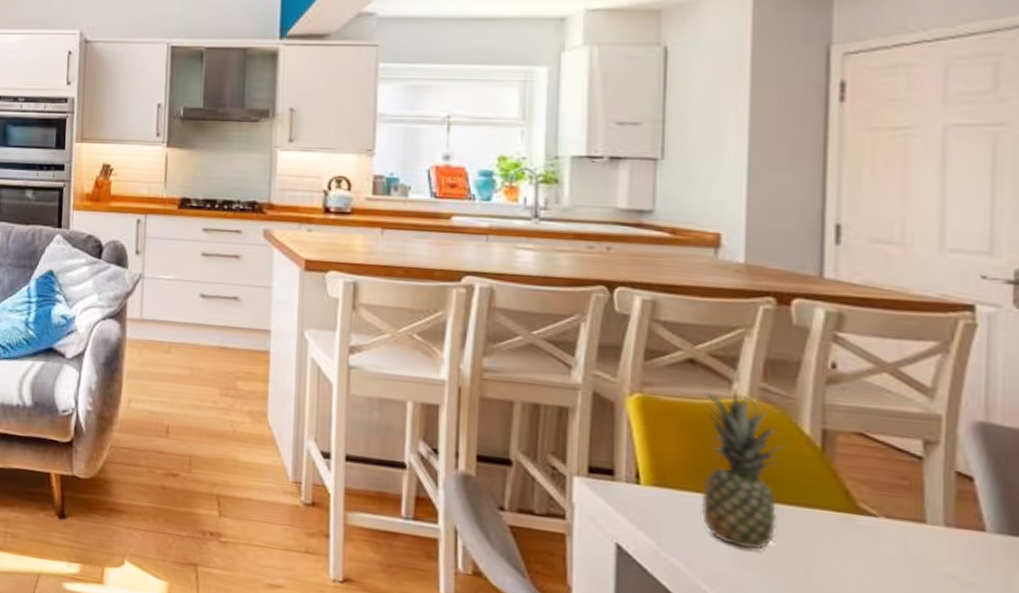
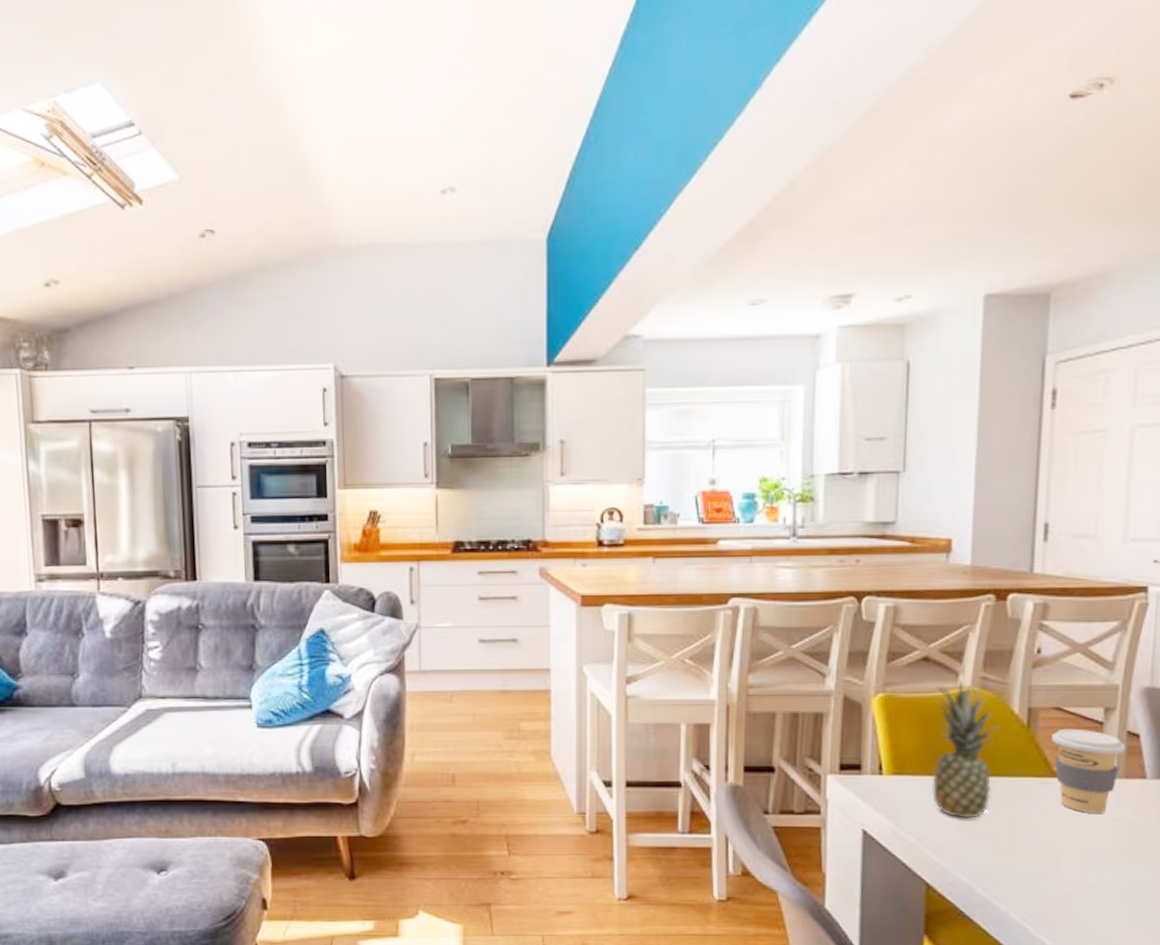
coffee cup: none [854,458,956,566] -> present [1052,728,1126,813]

